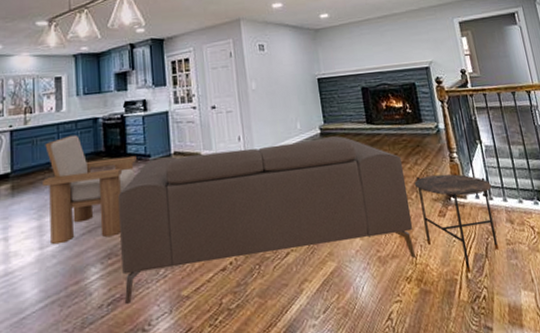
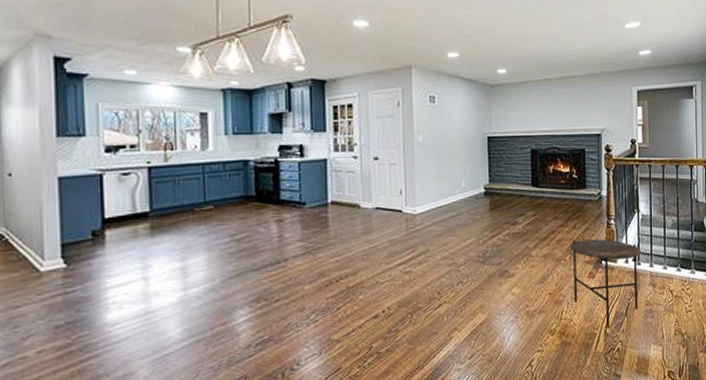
armchair: present [43,135,137,245] -> none [186,176,290,287]
sofa: present [118,136,416,304] -> none [269,196,563,345]

